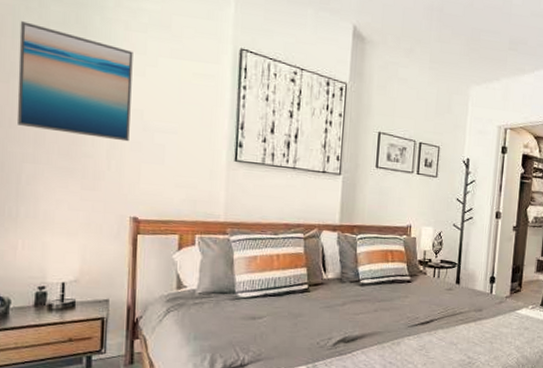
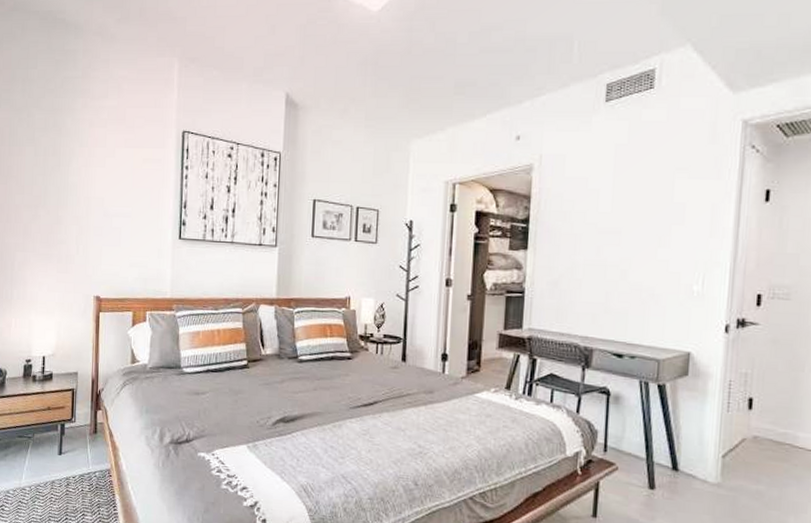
wall art: present [16,21,133,142] -> none [11,131,96,227]

